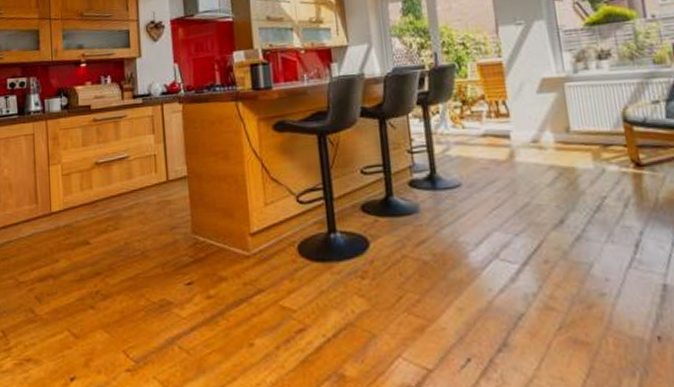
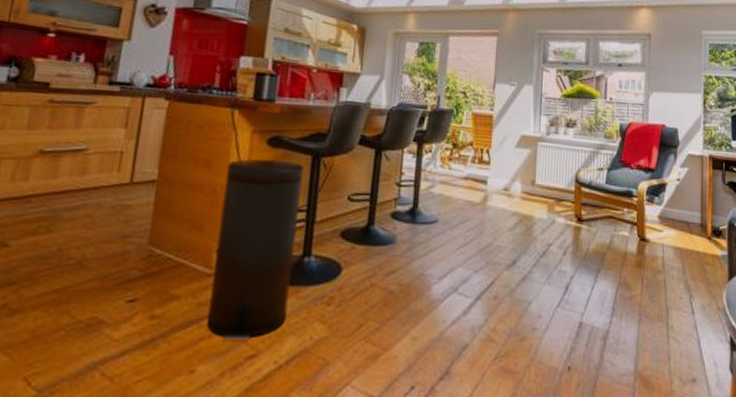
pedal bin: none [242,143,325,316] -> present [207,159,305,341]

